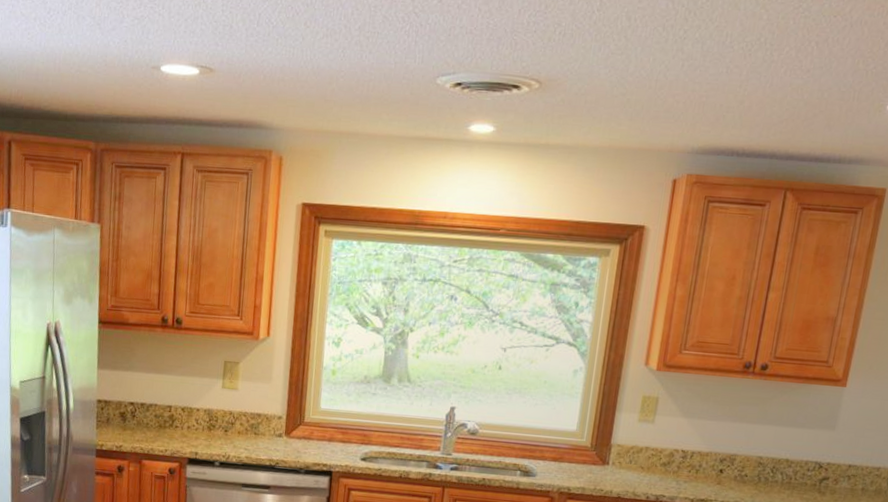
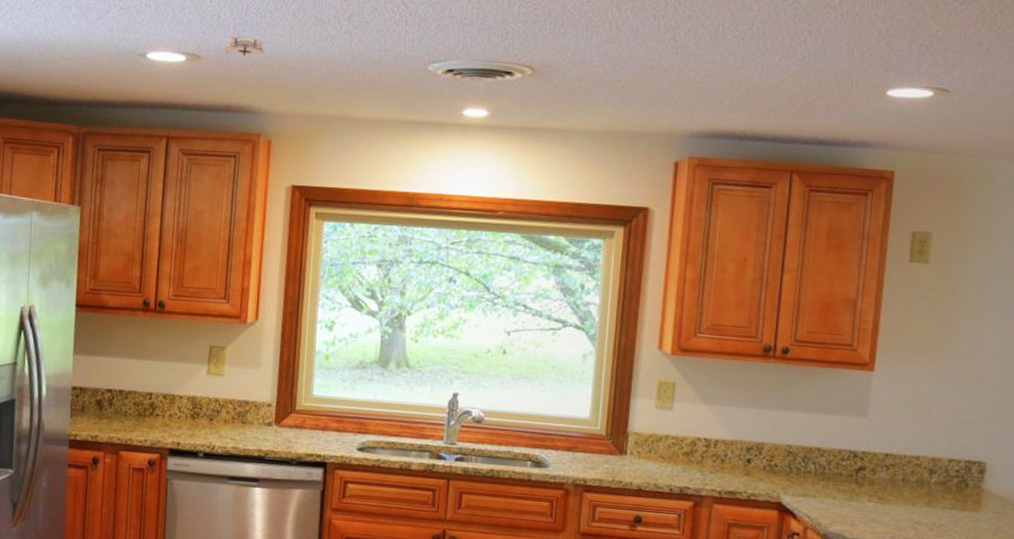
smoke detector: none [234,47,279,69] -> present [222,36,267,56]

